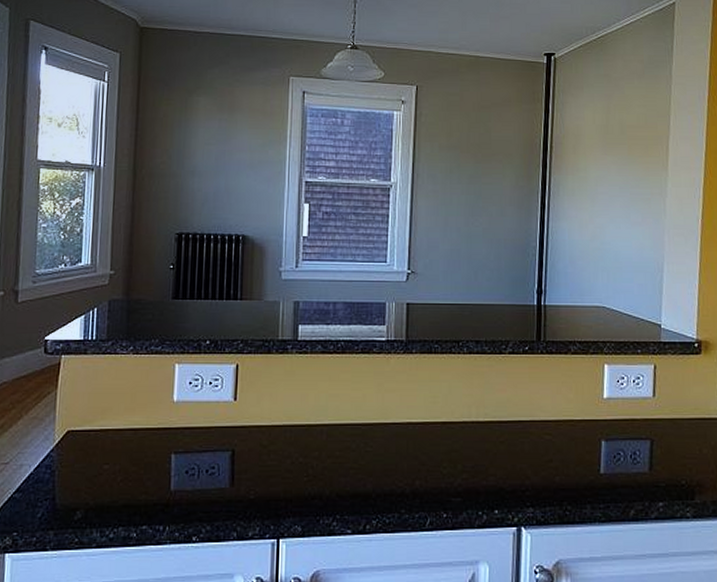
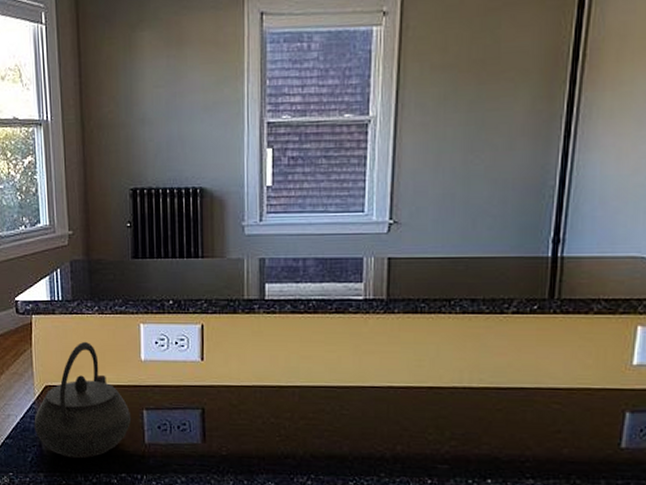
kettle: none [49,382,159,512] -> present [34,341,132,459]

